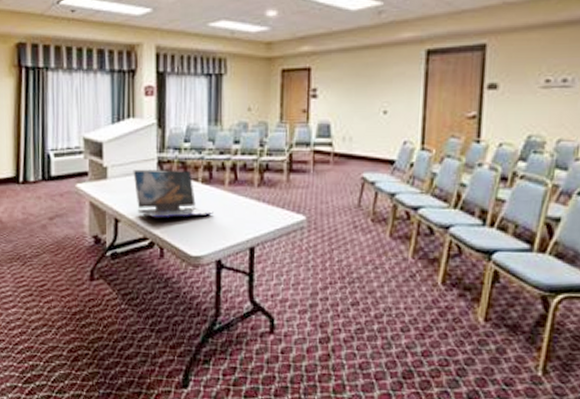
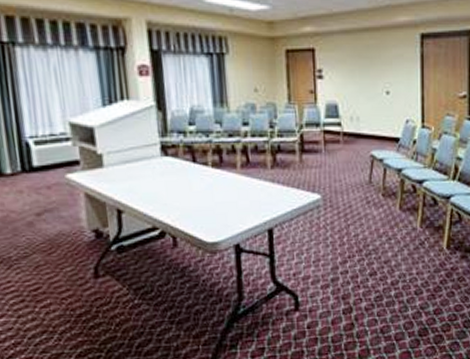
laptop: present [133,169,213,218] -> none [133,154,227,206]

